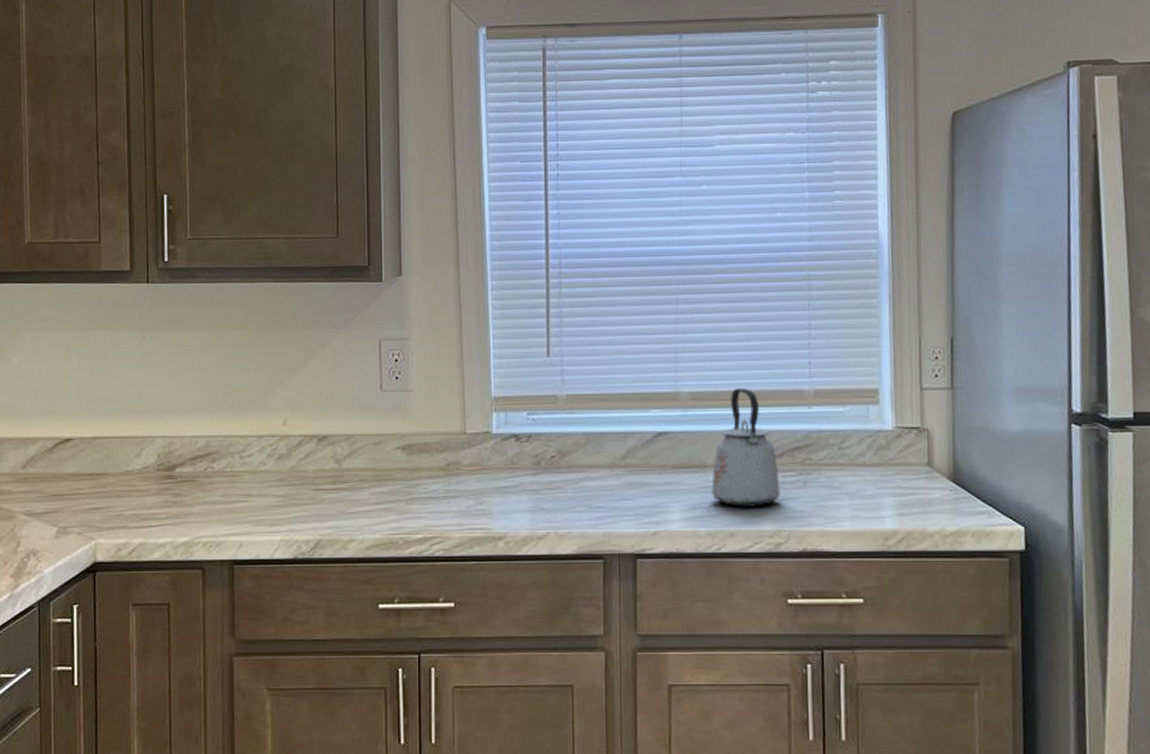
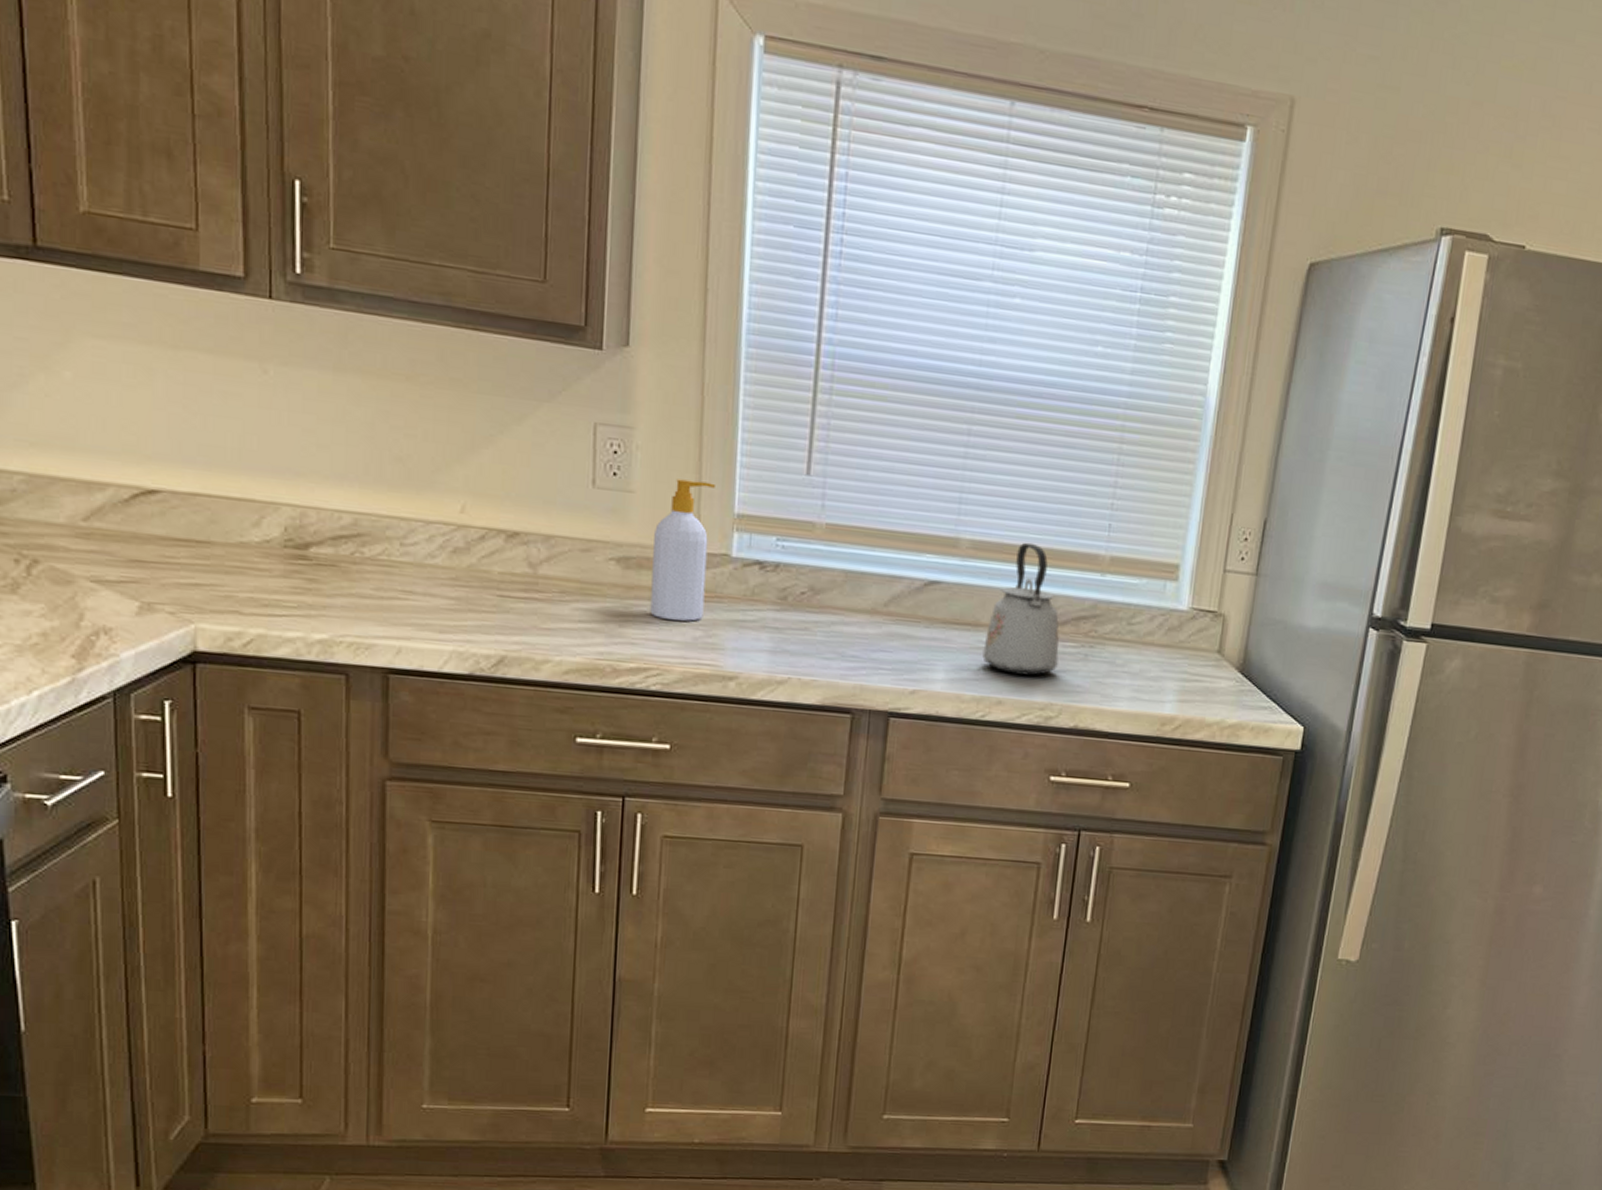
soap bottle: none [430,374,475,493] -> present [650,479,715,622]

